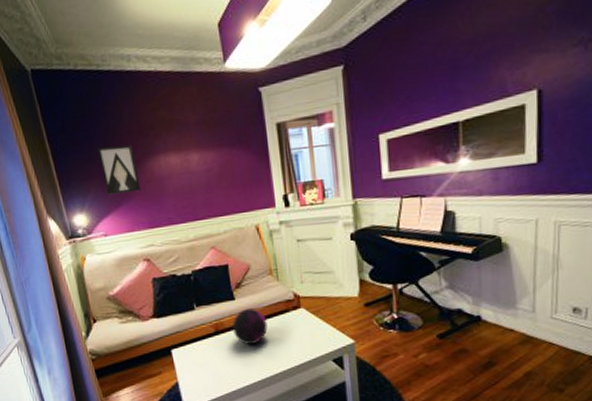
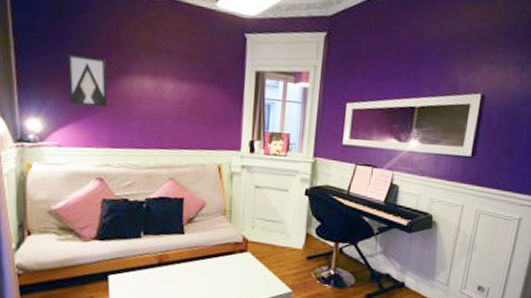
decorative orb: present [232,308,268,345] -> none [177,245,212,282]

